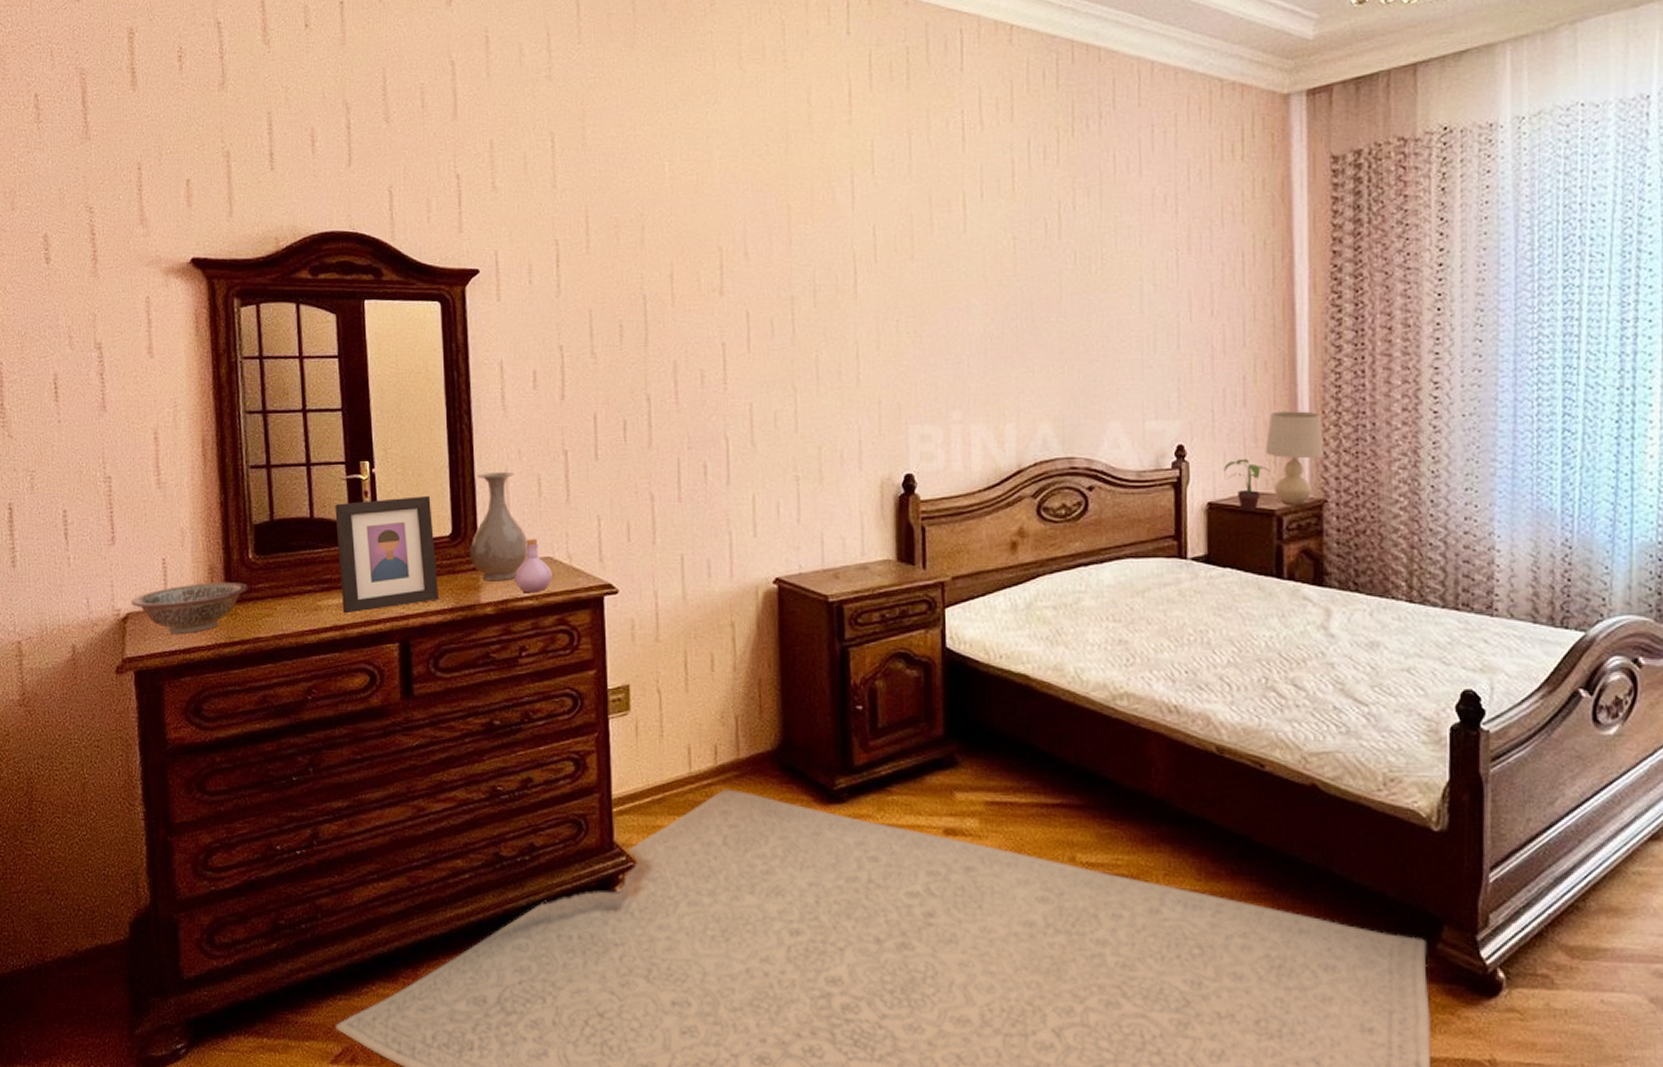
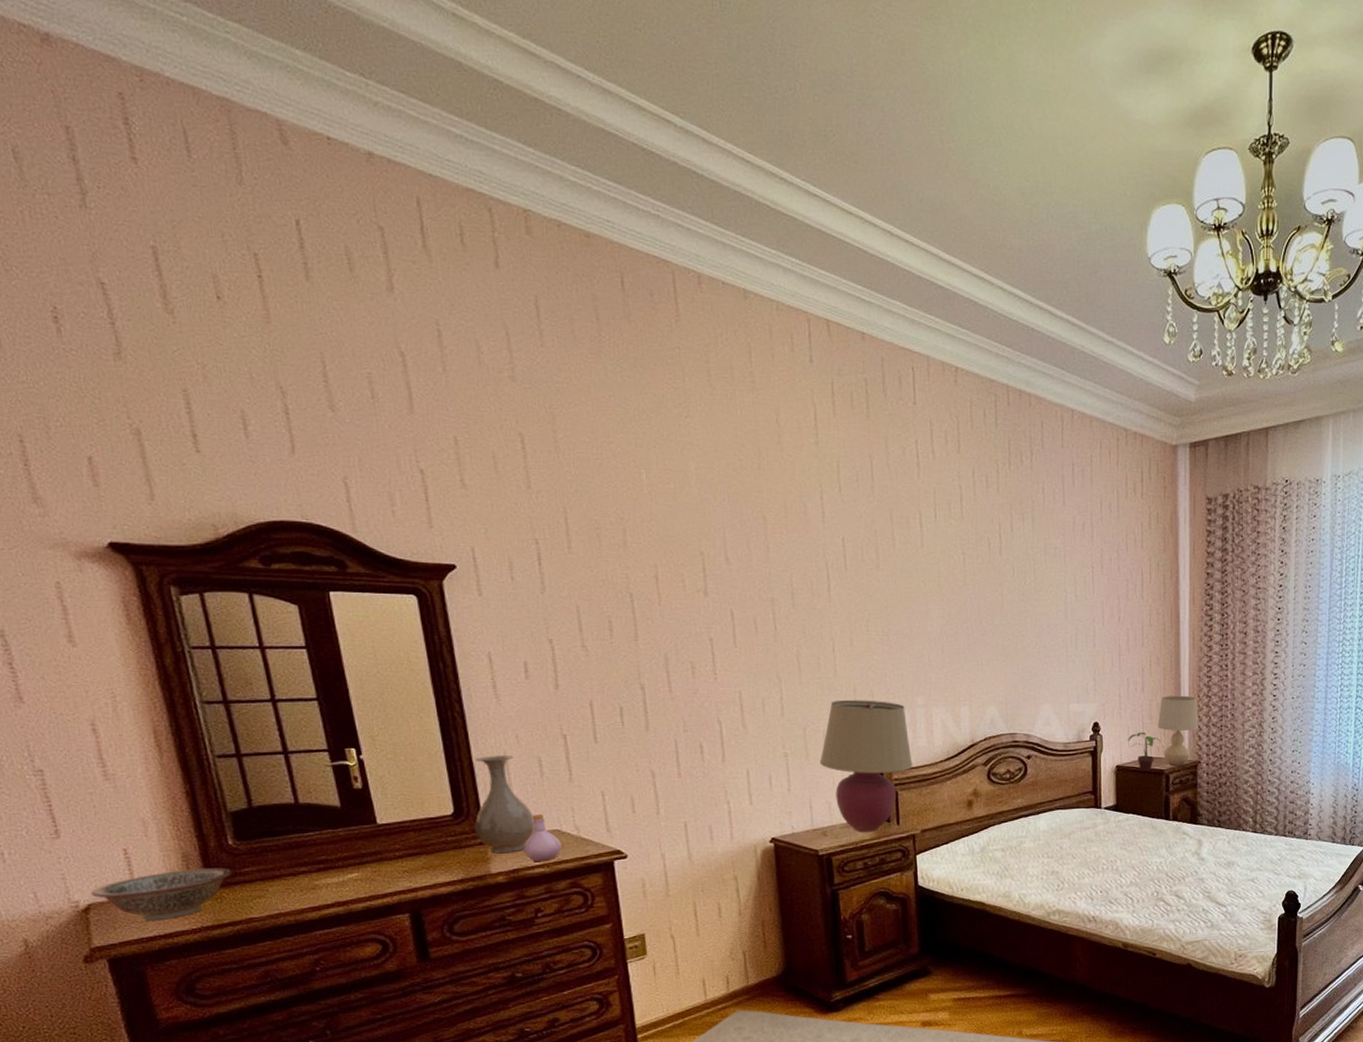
picture frame: present [335,496,440,614] -> none [322,779,448,891]
table lamp: none [835,414,945,576] -> present [819,700,913,832]

